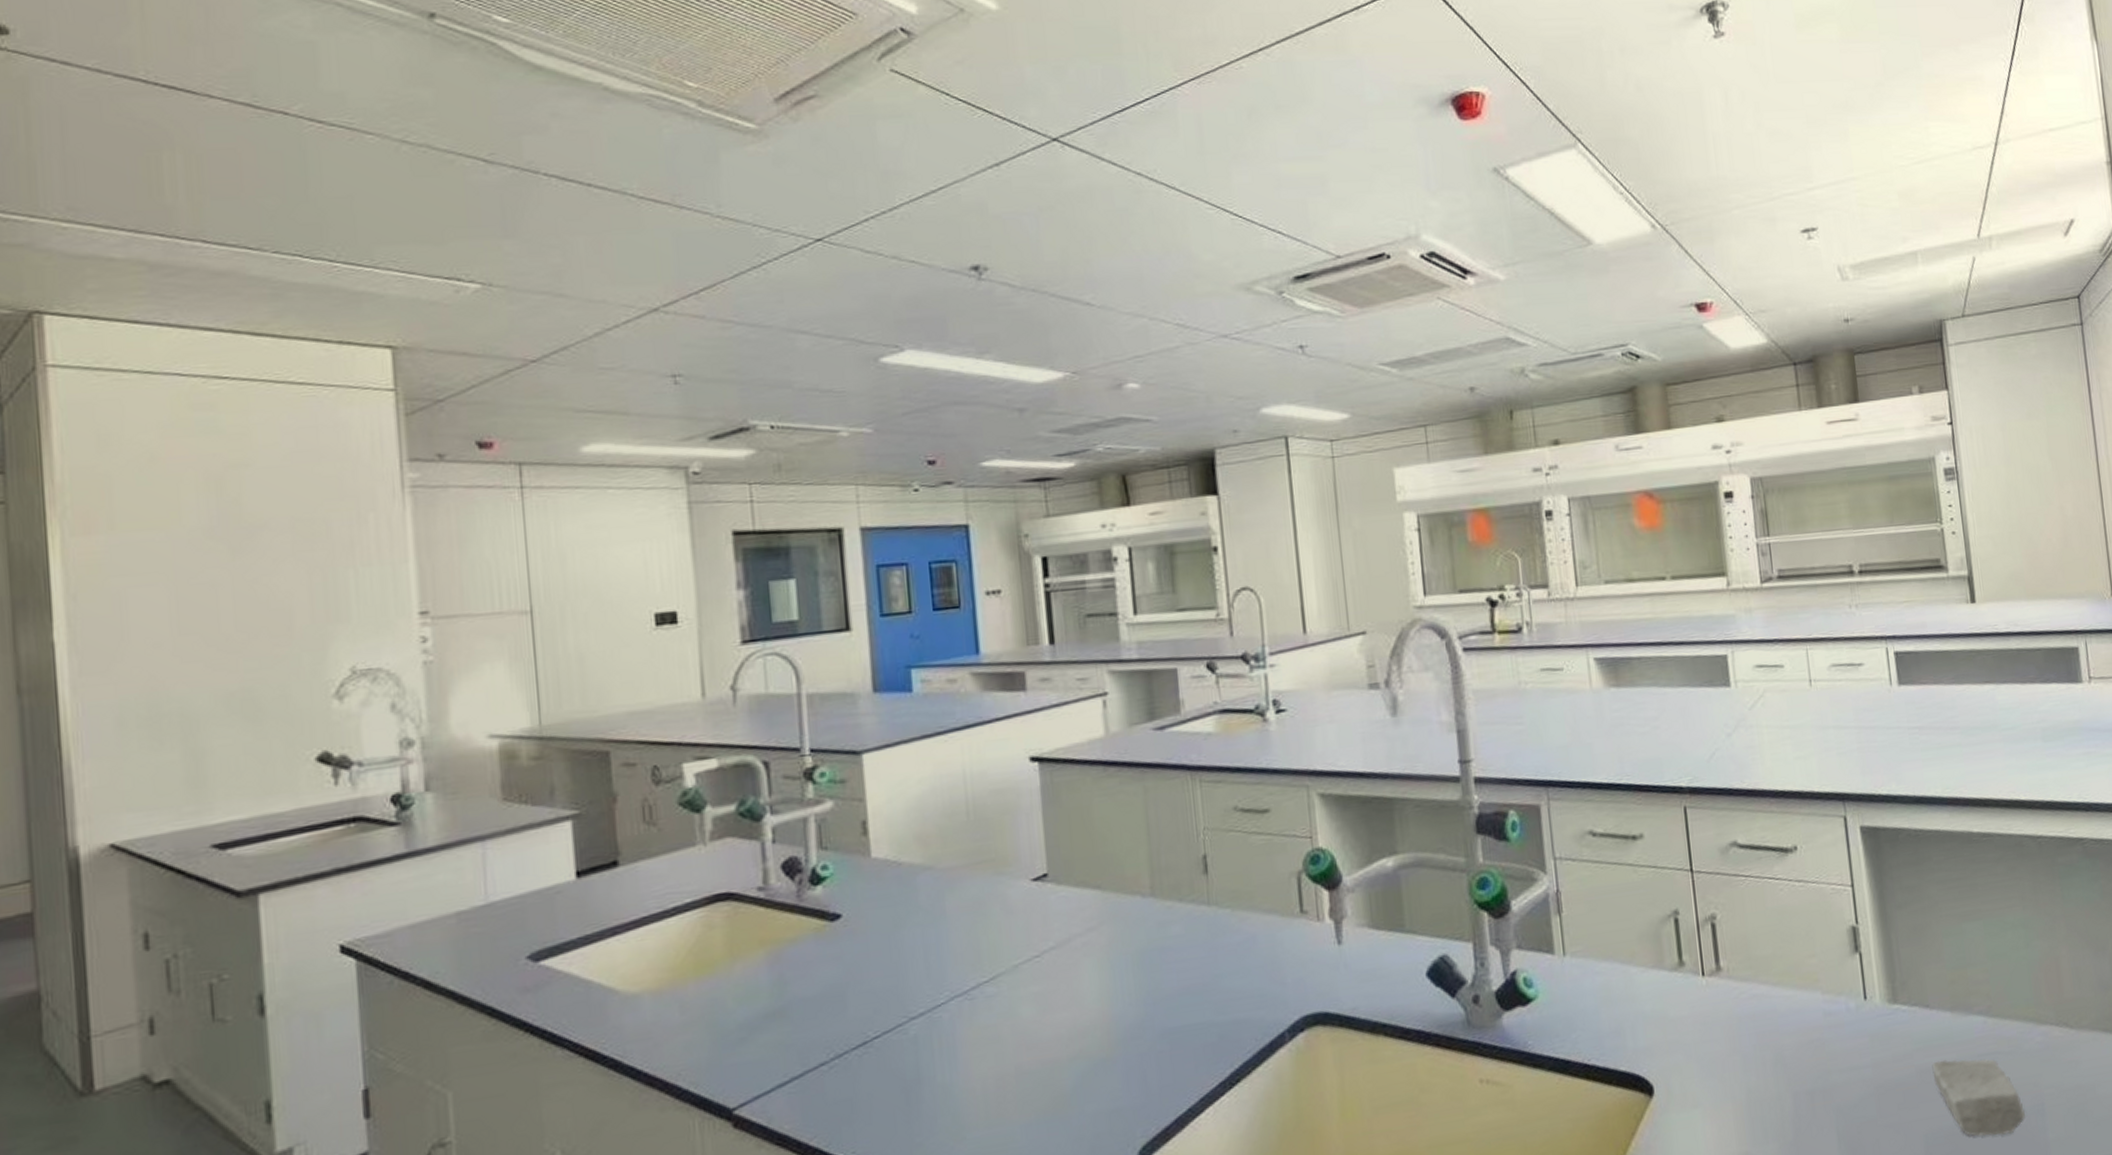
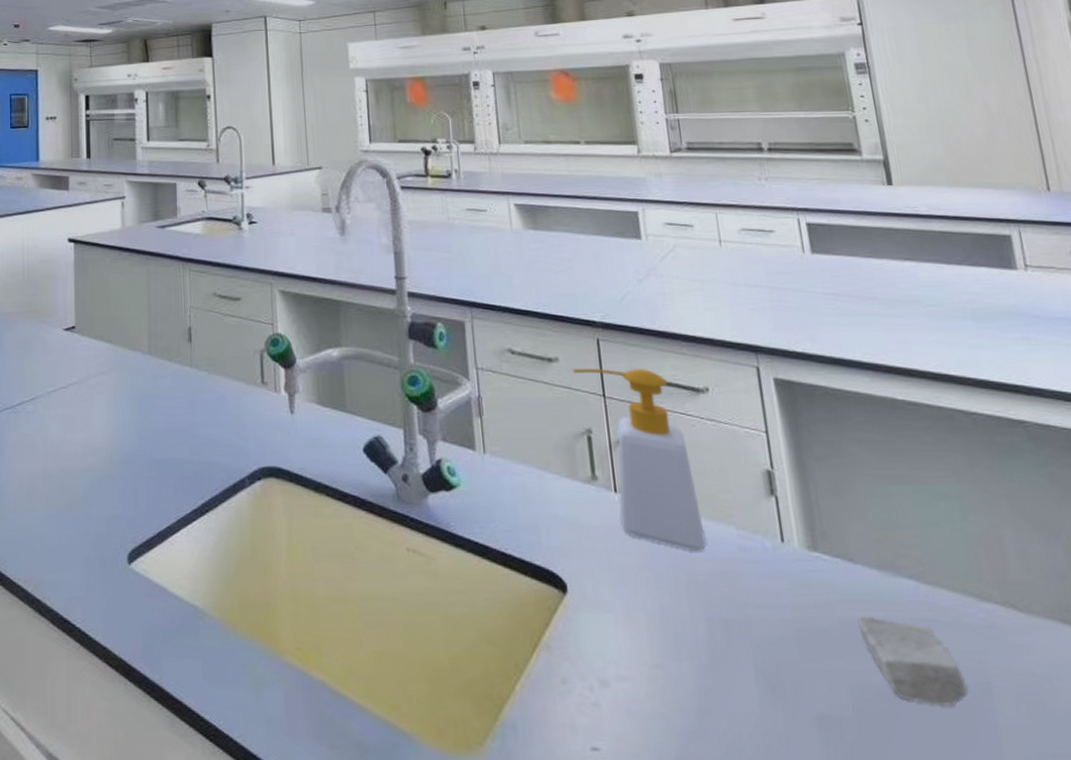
soap bottle: none [1658,833,1793,1027] -> present [572,368,706,552]

